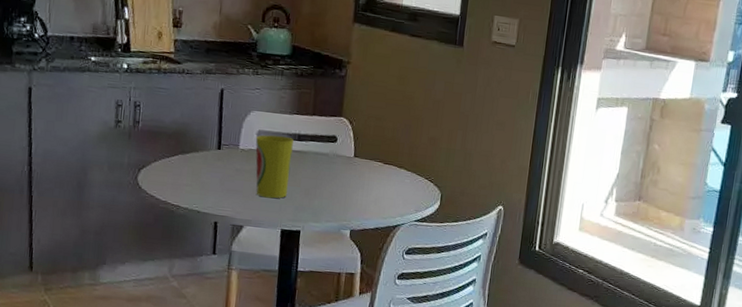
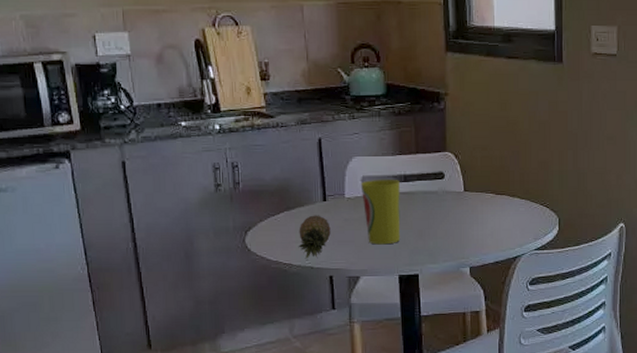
fruit: none [188,161,222,203] -> present [298,215,331,259]

